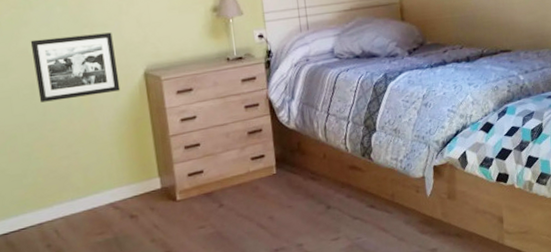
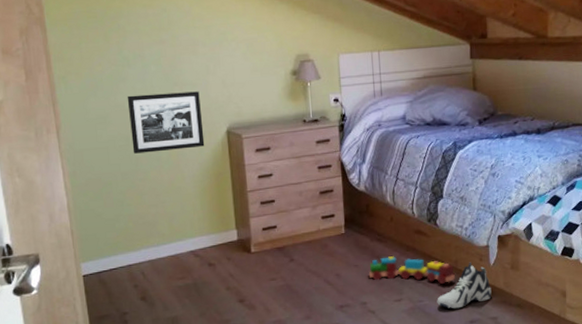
toy train: none [303,194,393,221] -> present [368,256,455,284]
sneaker: none [375,194,430,244] -> present [437,262,492,309]

